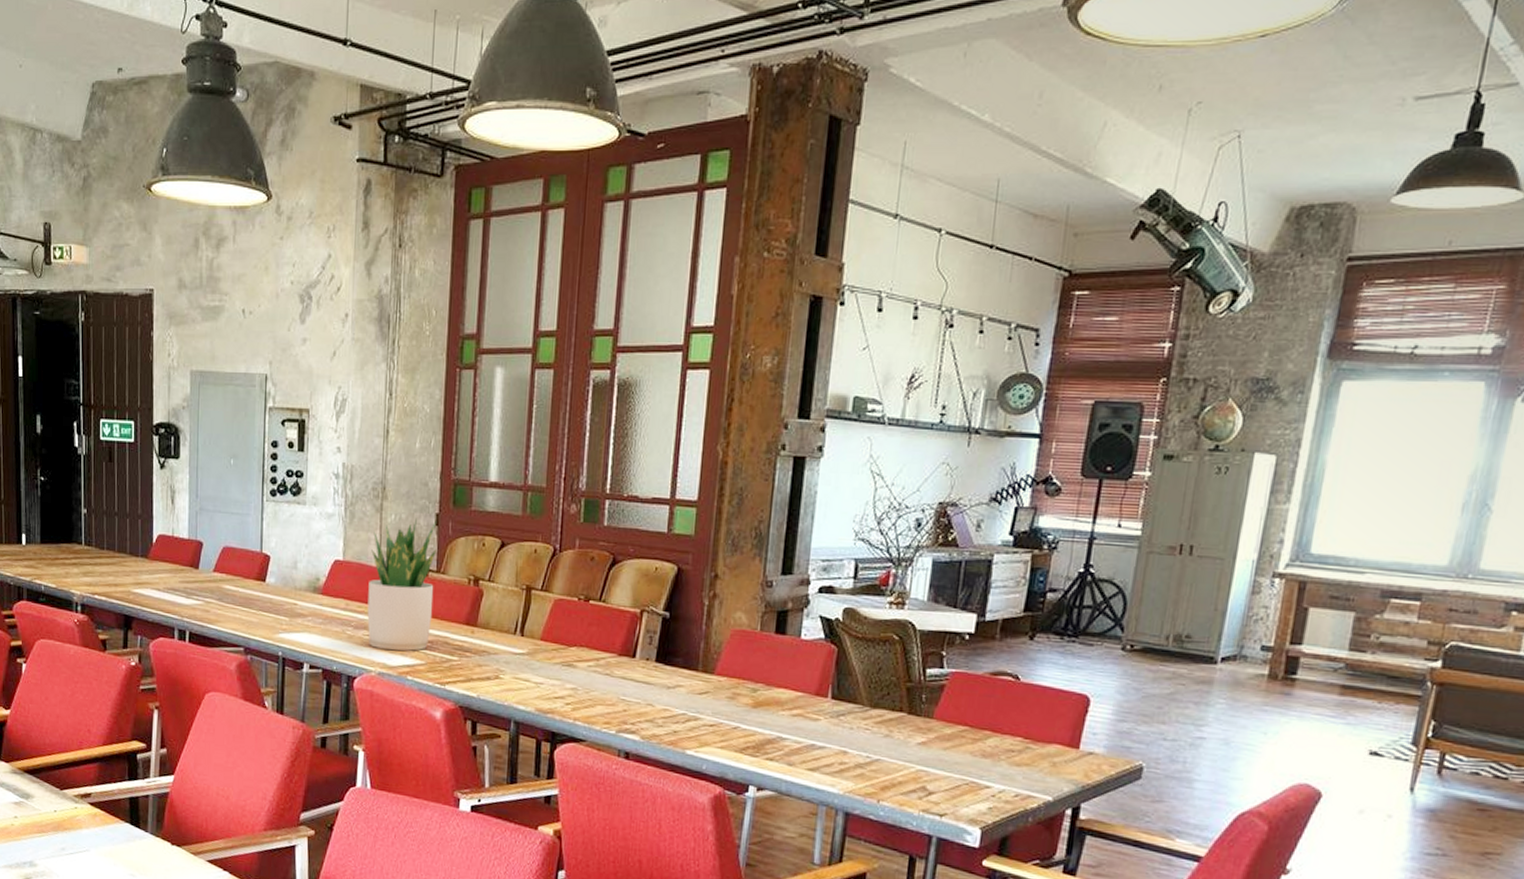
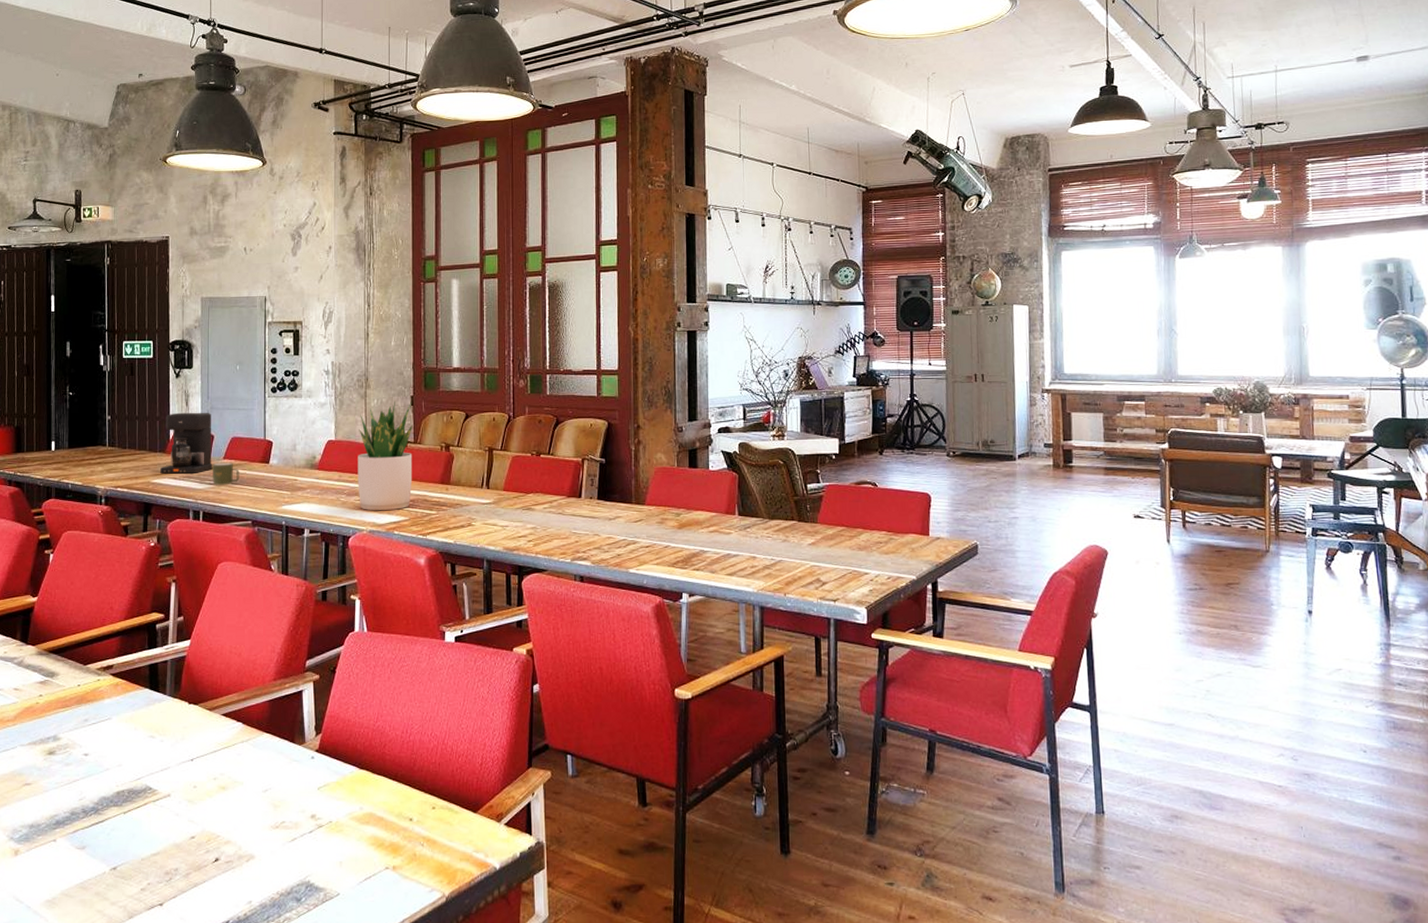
coffee maker: none [142,511,201,587] -> present [160,412,213,475]
mug: none [200,575,232,604] -> present [212,462,240,486]

